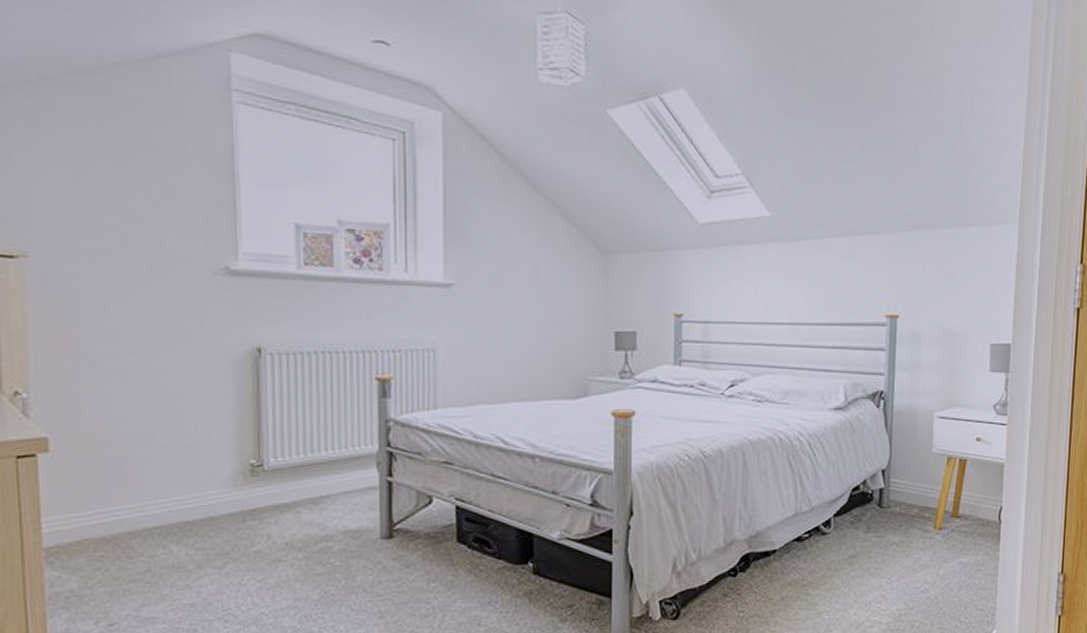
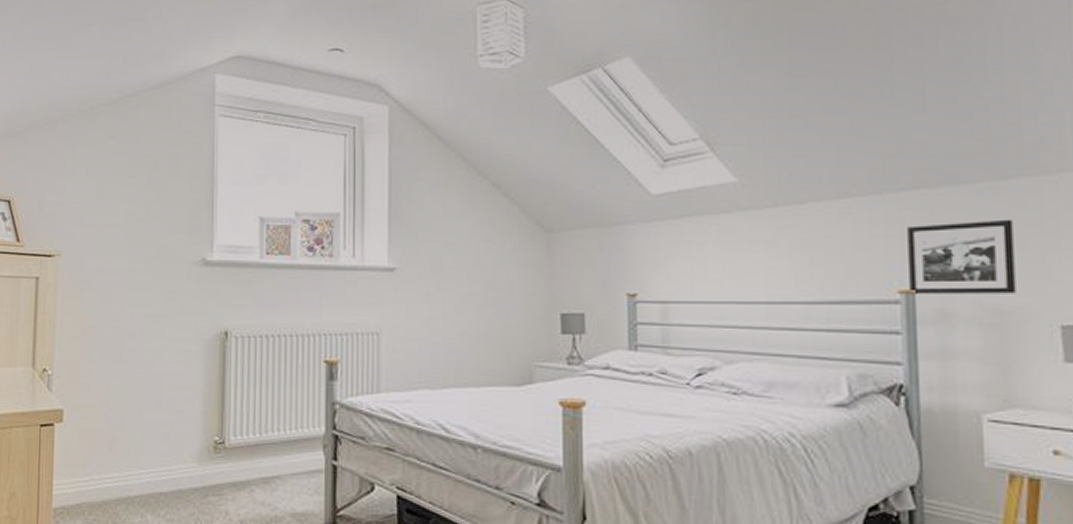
picture frame: none [893,259,967,319] -> present [907,219,1016,294]

